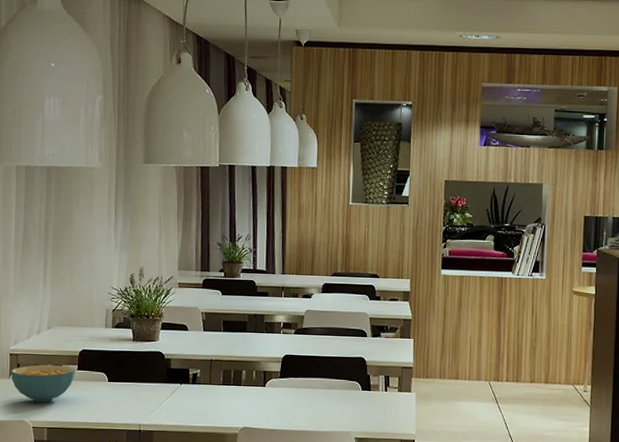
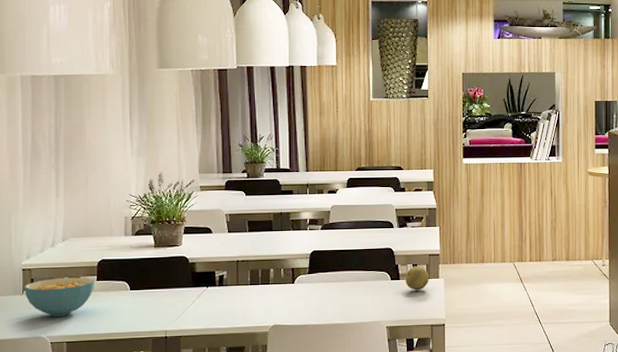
fruit: none [376,378,401,403] -> present [405,266,429,291]

